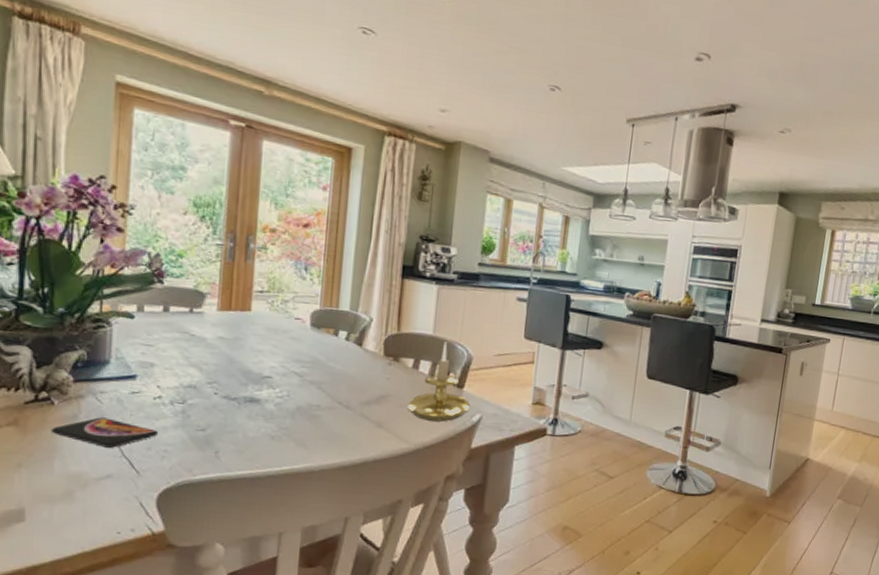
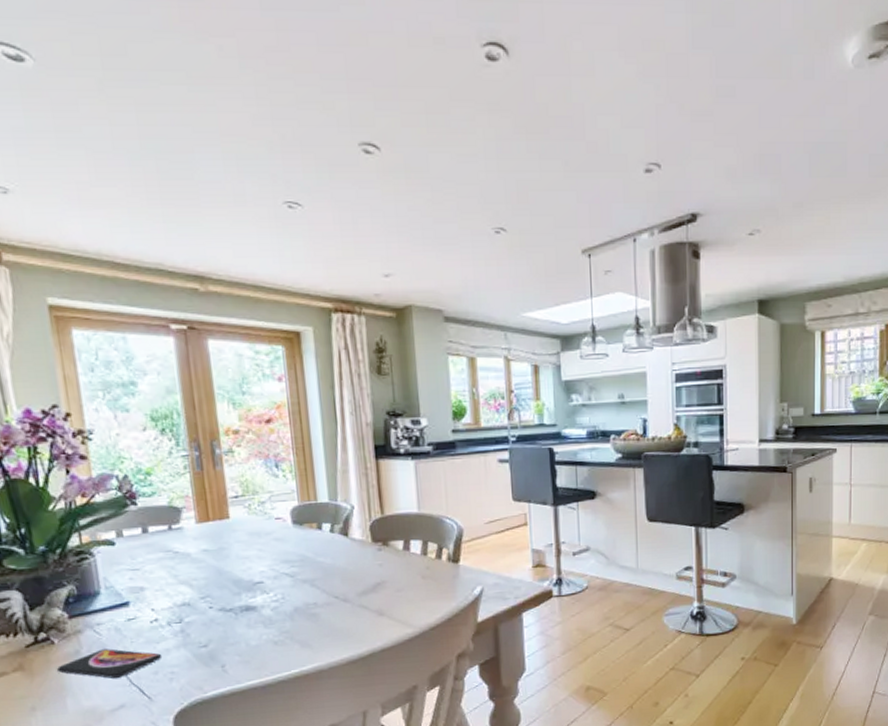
candle holder: present [407,342,470,422] -> none [405,517,469,601]

